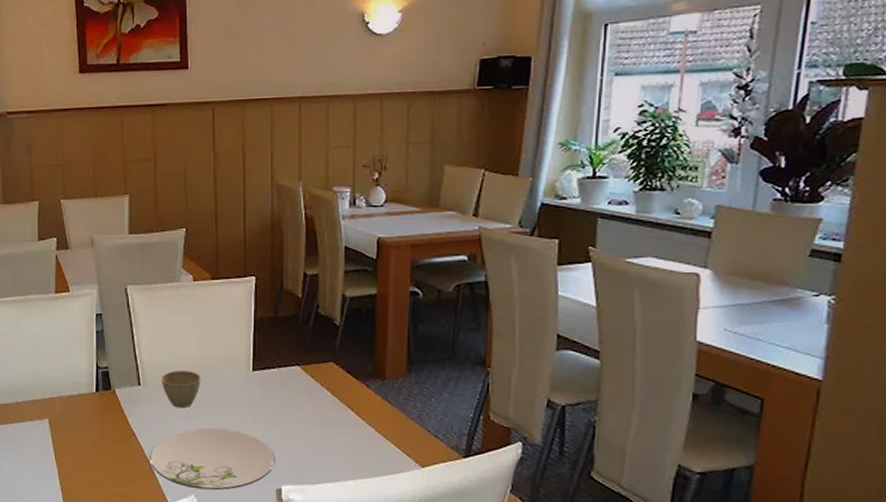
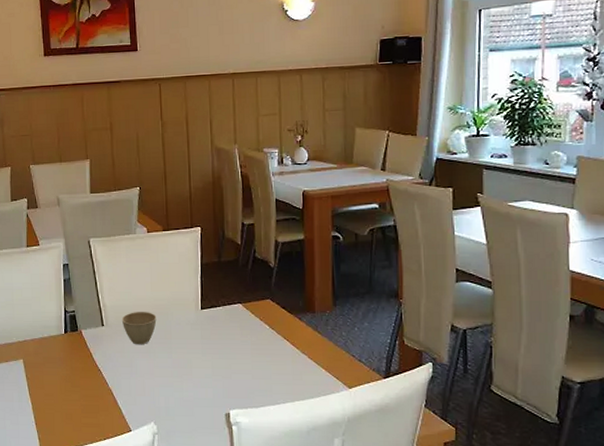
plate: present [150,427,275,491] -> none [113,361,224,417]

